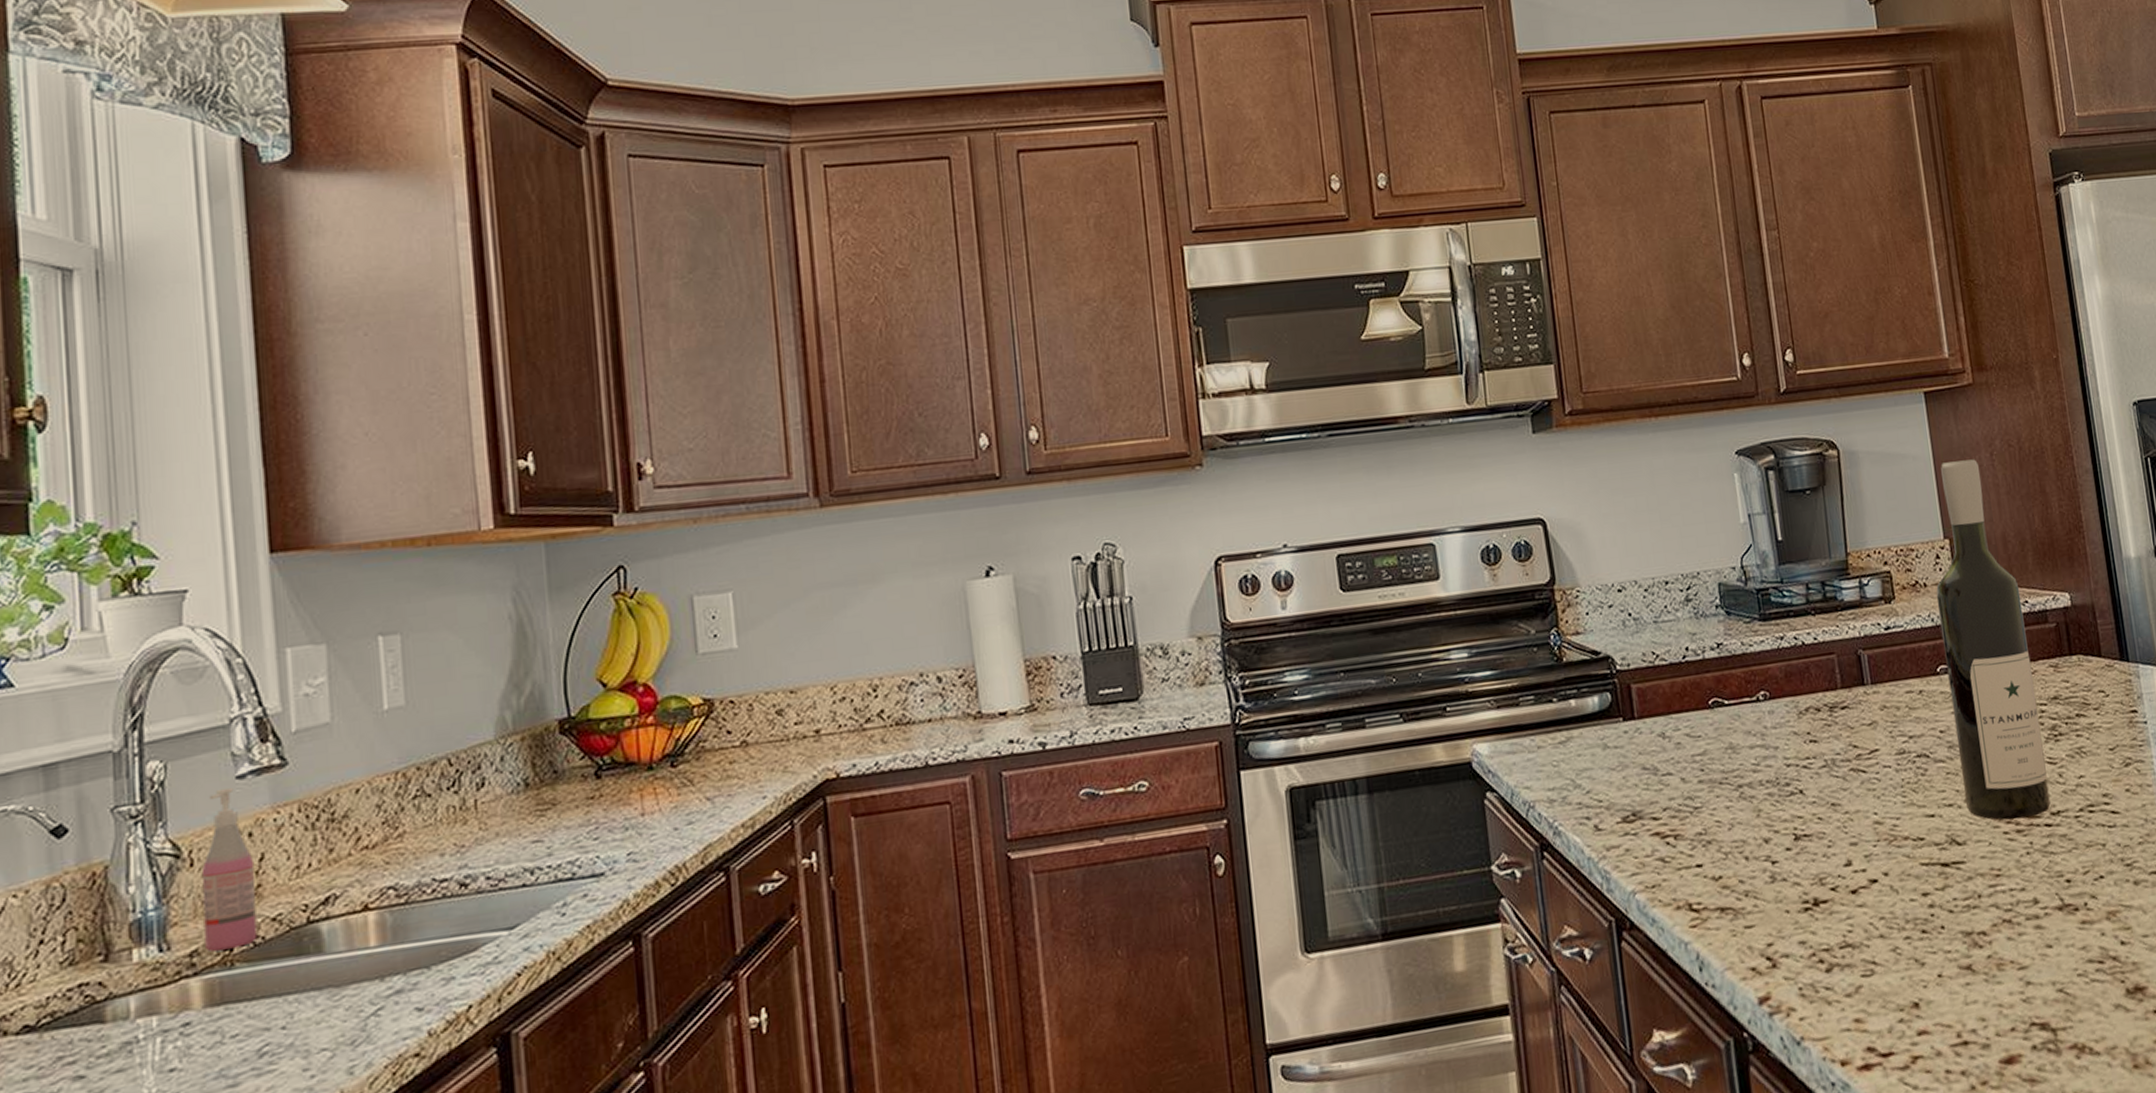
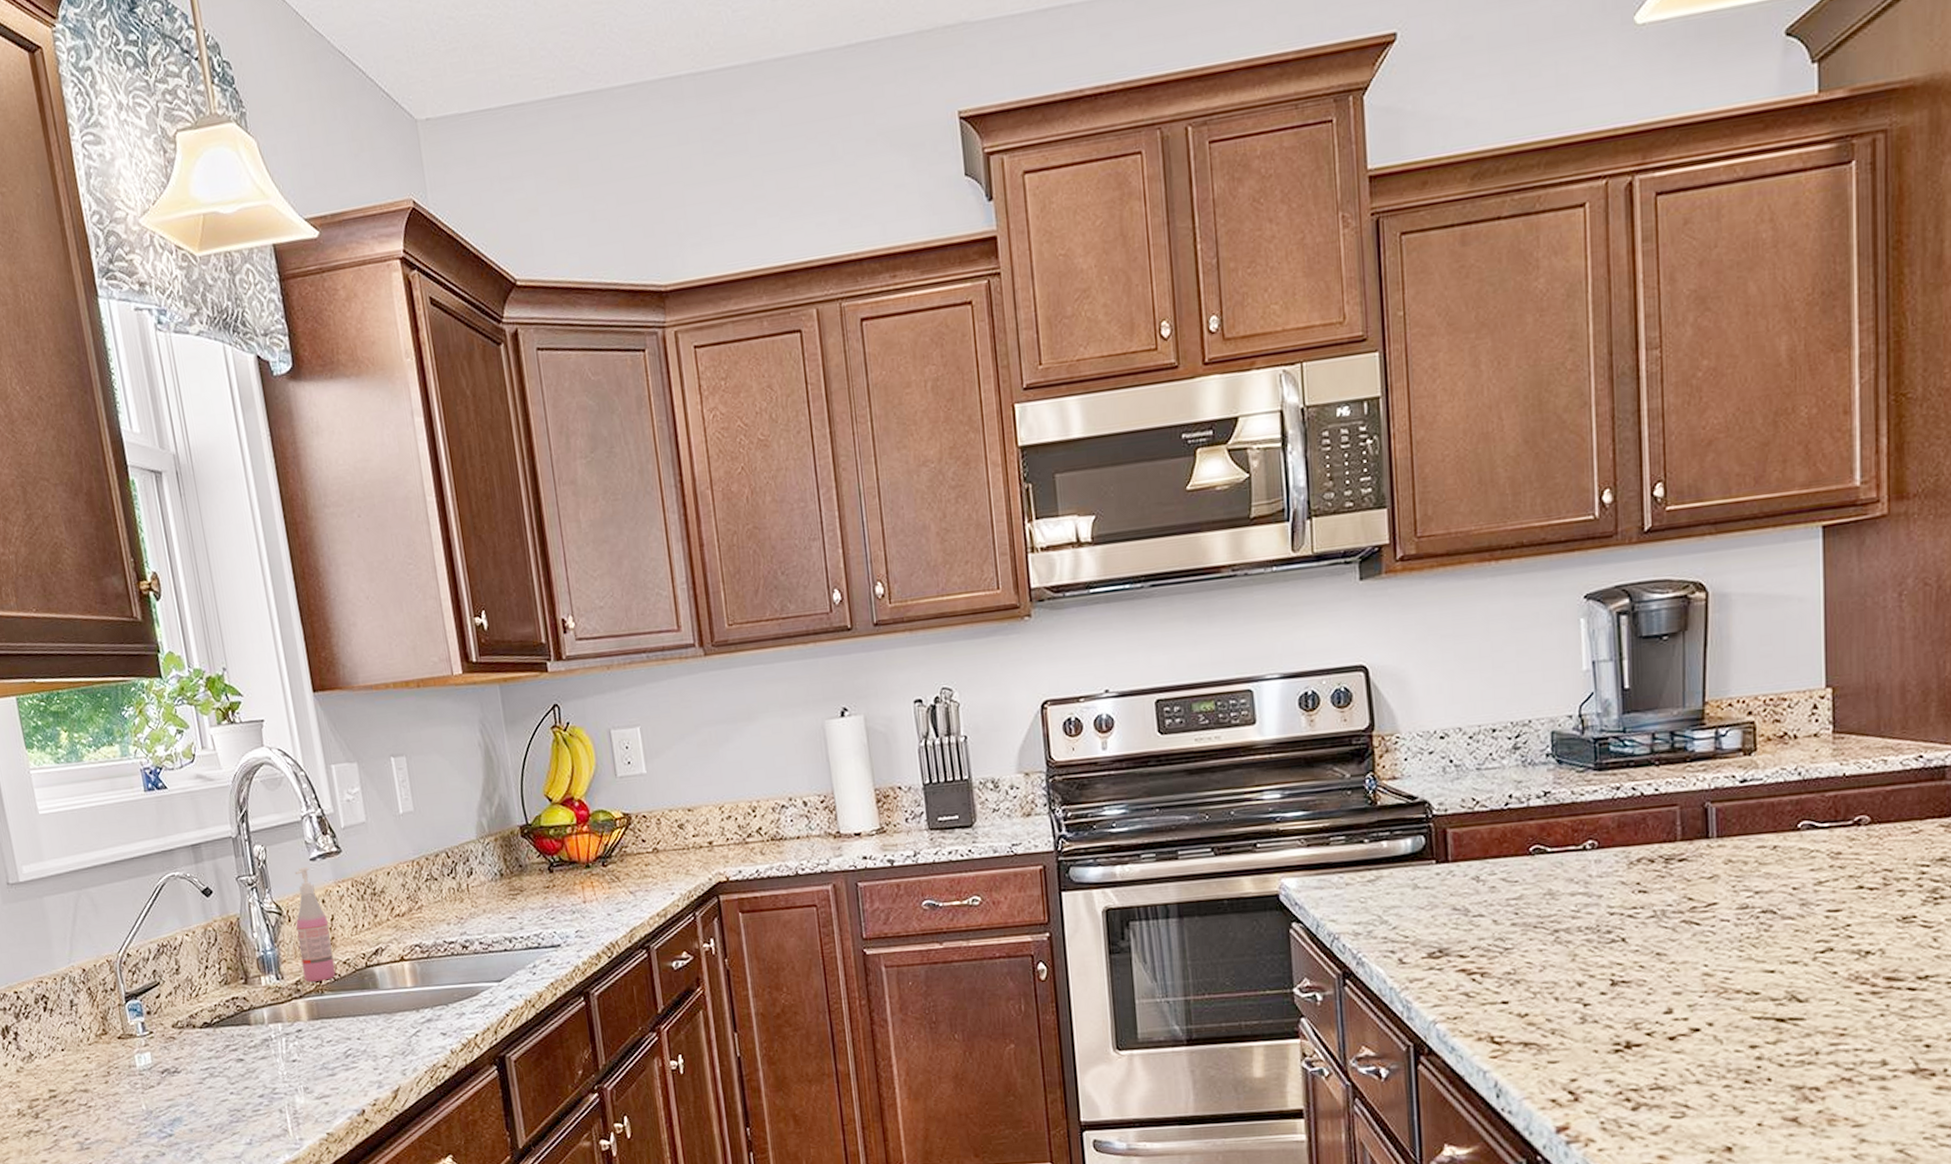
bottle: present [1936,459,2051,821] -> none [1807,600,1918,981]

